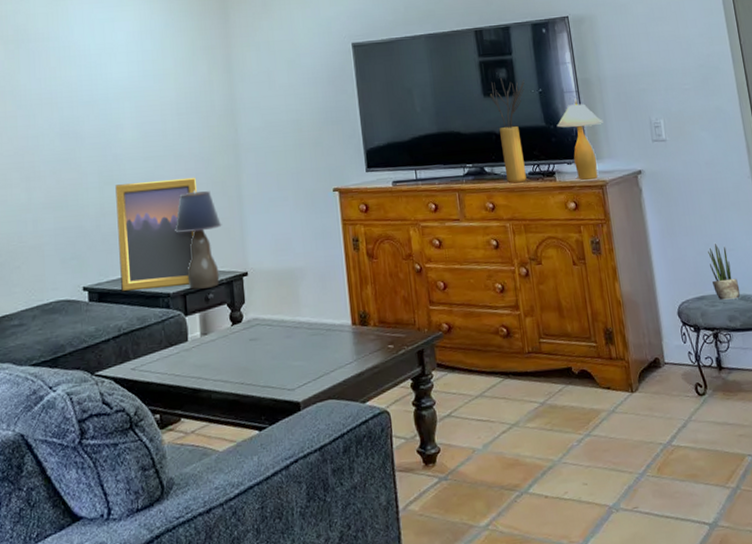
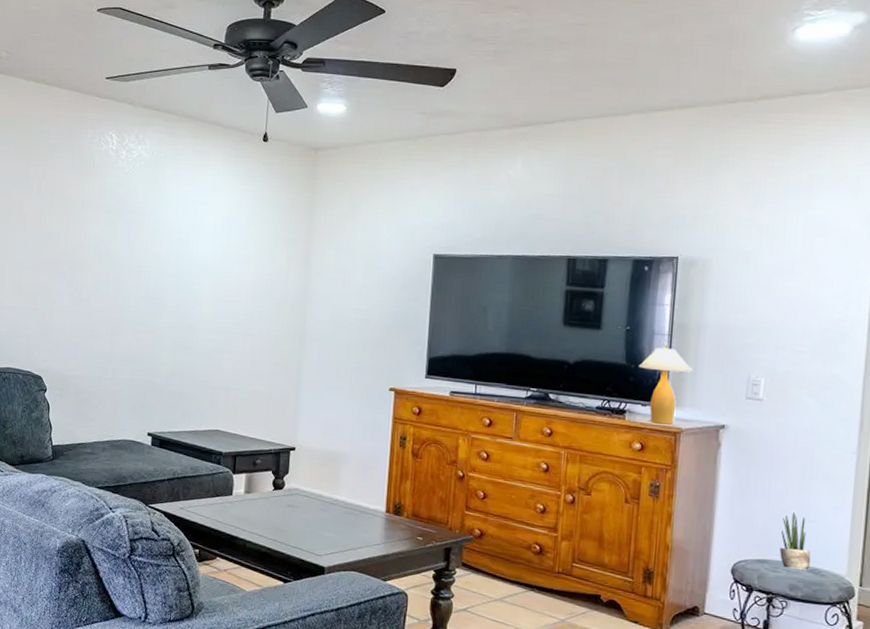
picture frame: present [115,177,198,292] -> none [180,351,261,448]
table lamp: present [175,190,222,290] -> none [235,367,278,455]
vase: present [489,77,527,184] -> none [570,309,612,415]

